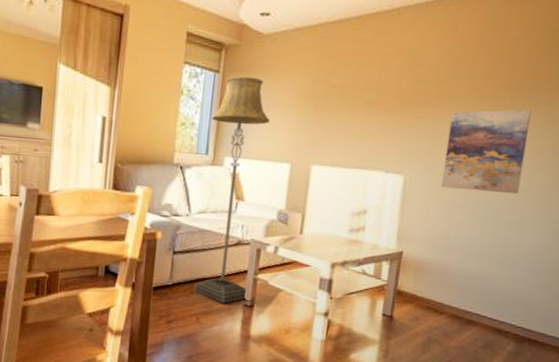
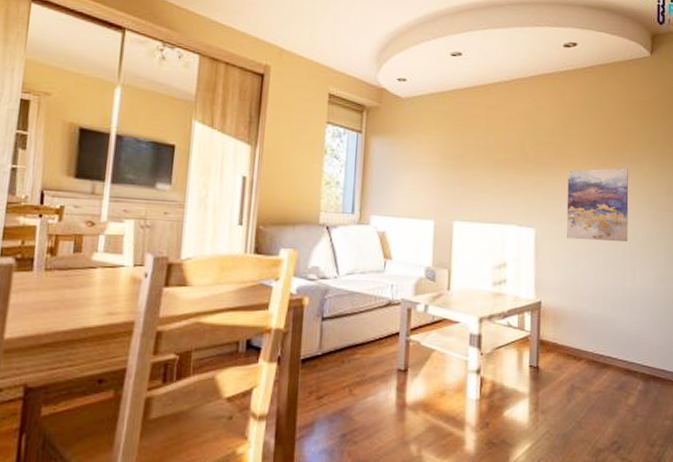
floor lamp: present [193,76,270,304] -> none [345,136,412,371]

